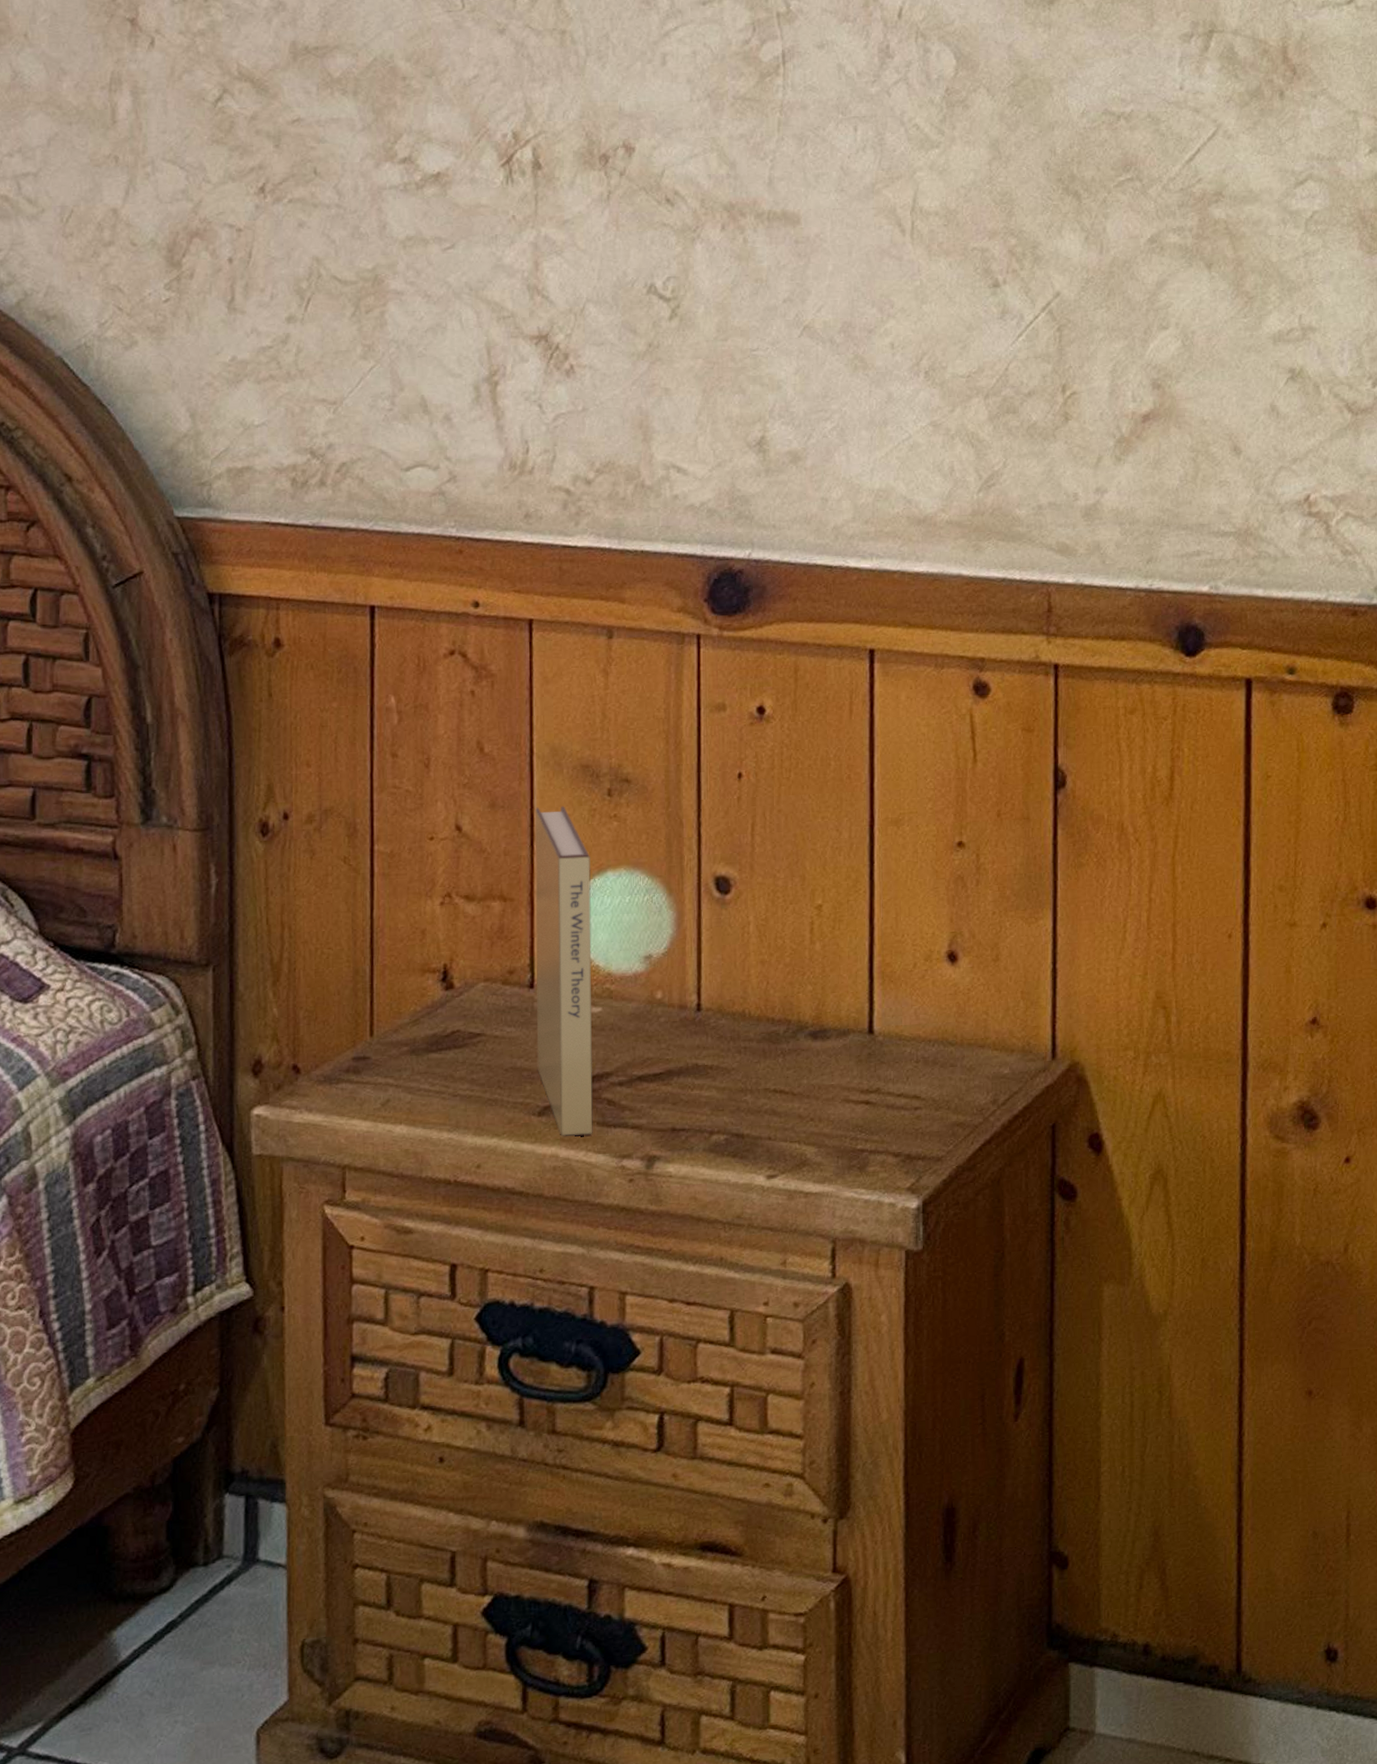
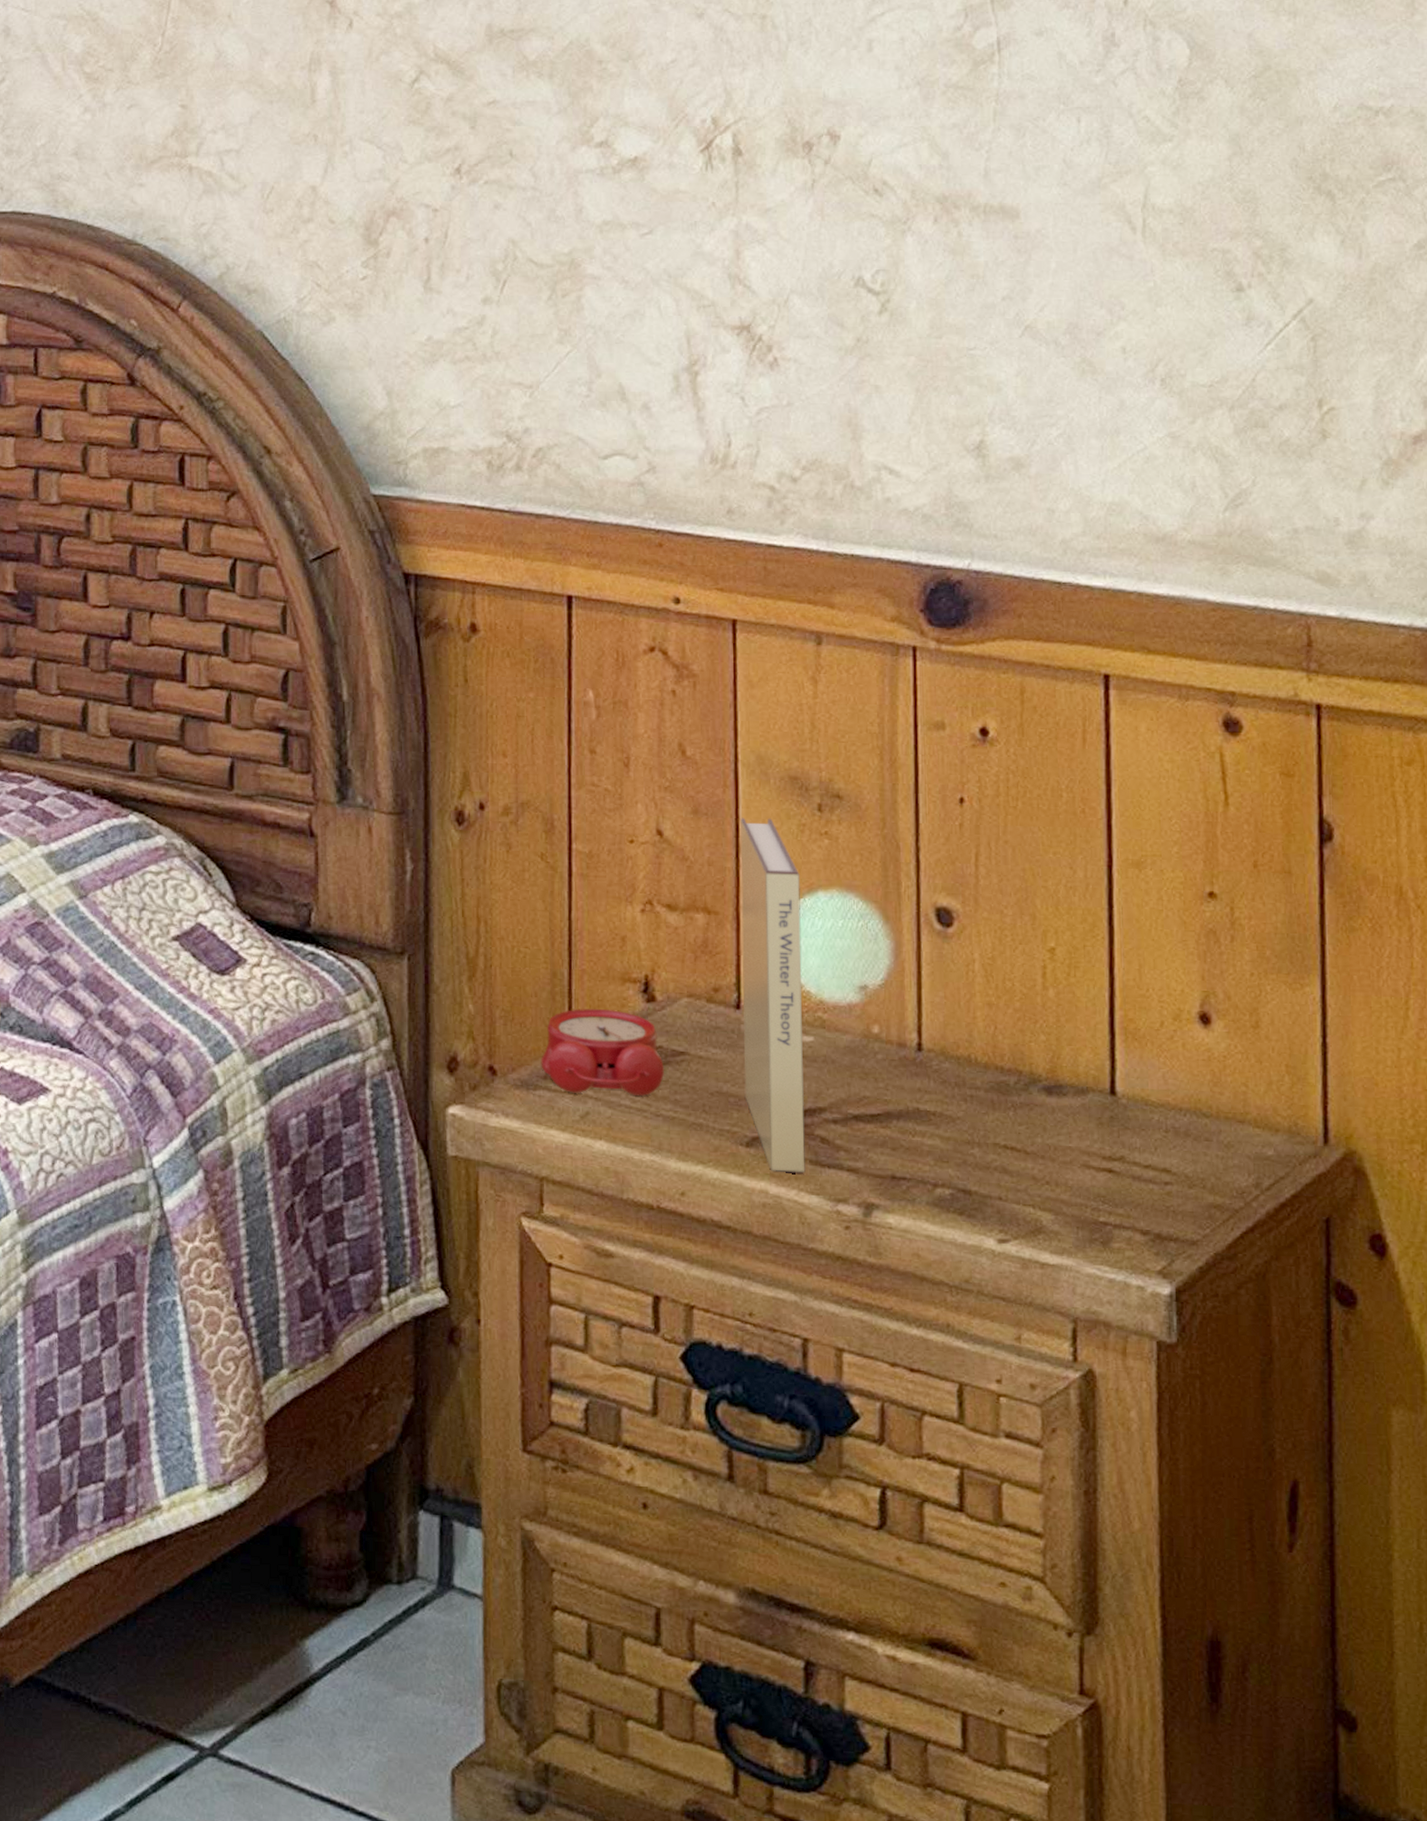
alarm clock: none [343,1000,461,1083] -> present [541,1009,664,1096]

